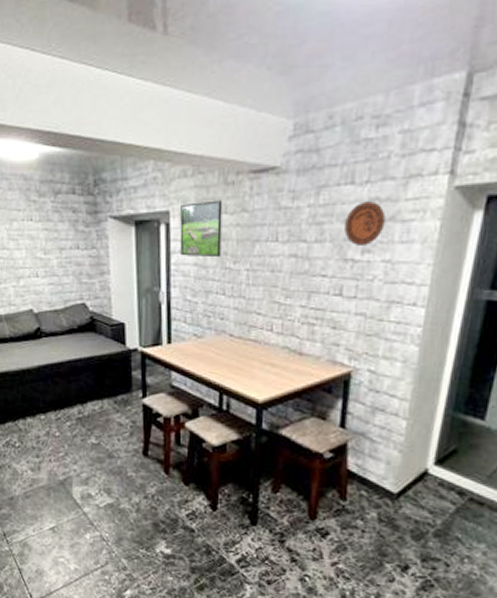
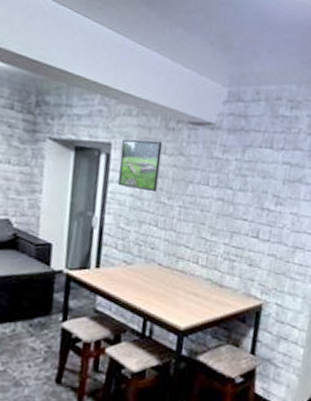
decorative plate: present [344,201,386,245] -> none [263,163,295,199]

